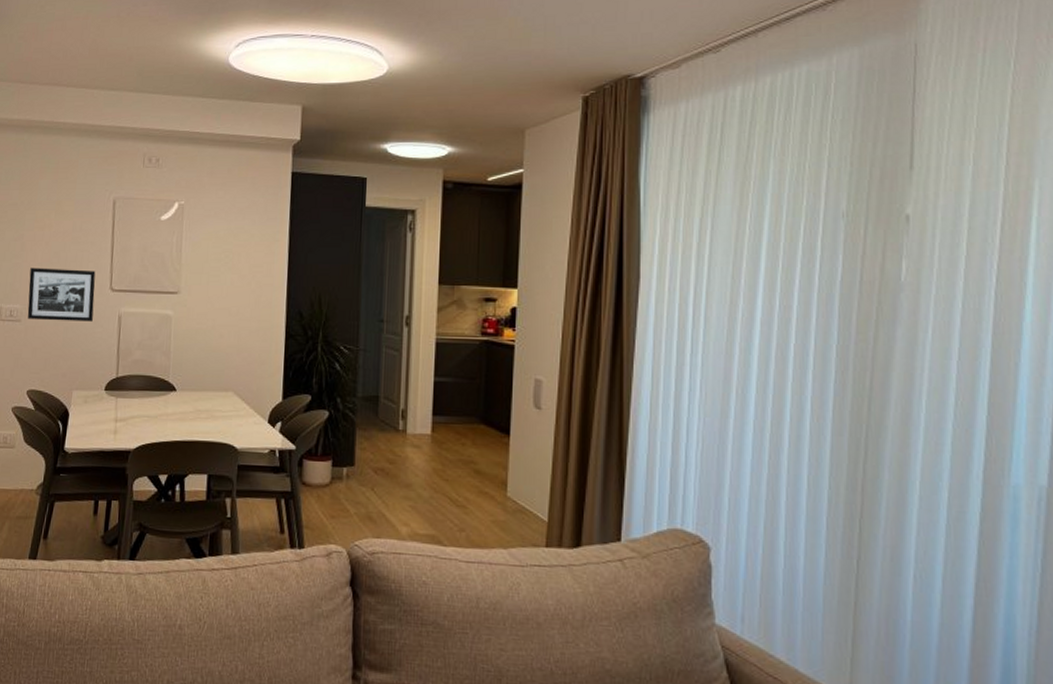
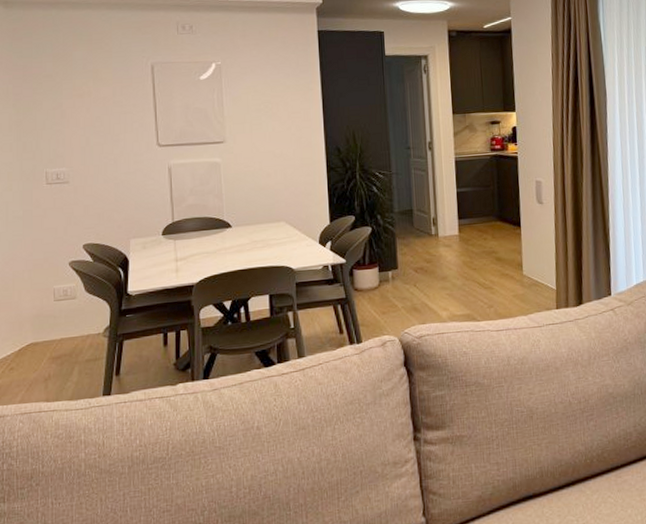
picture frame: present [27,268,96,322] -> none [73,130,143,180]

